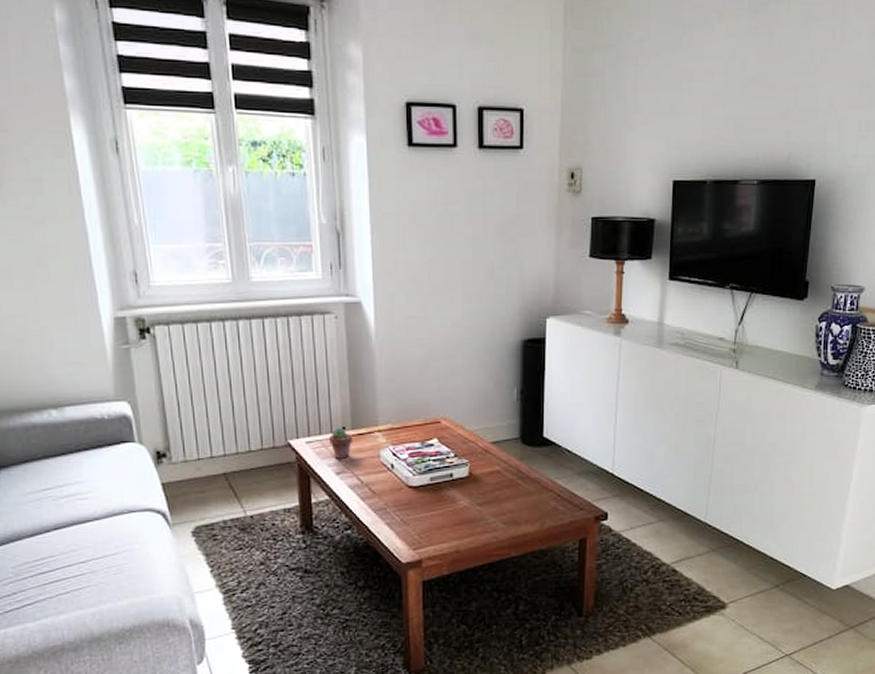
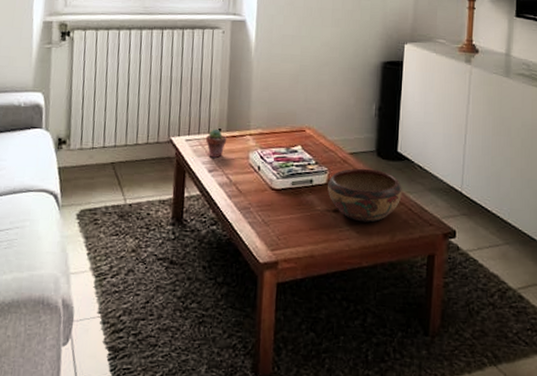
decorative bowl: none [470,457,550,513] -> present [327,168,402,223]

